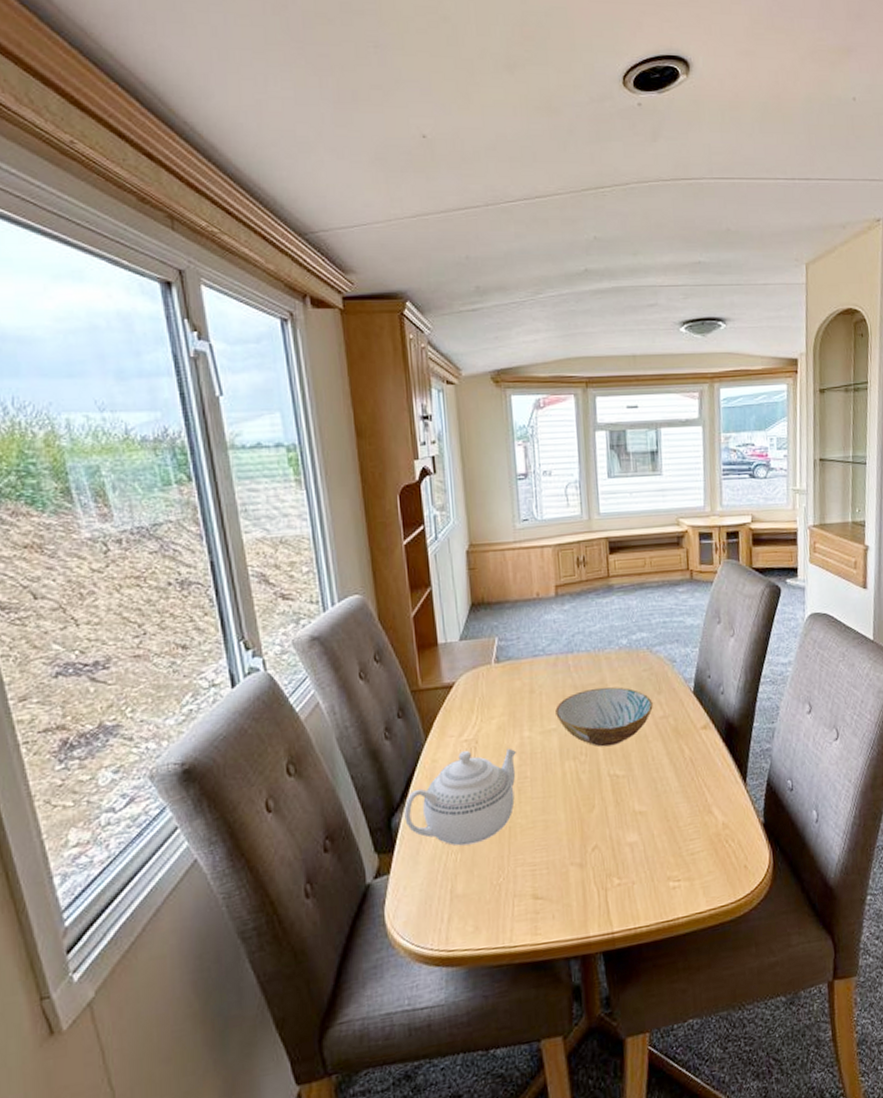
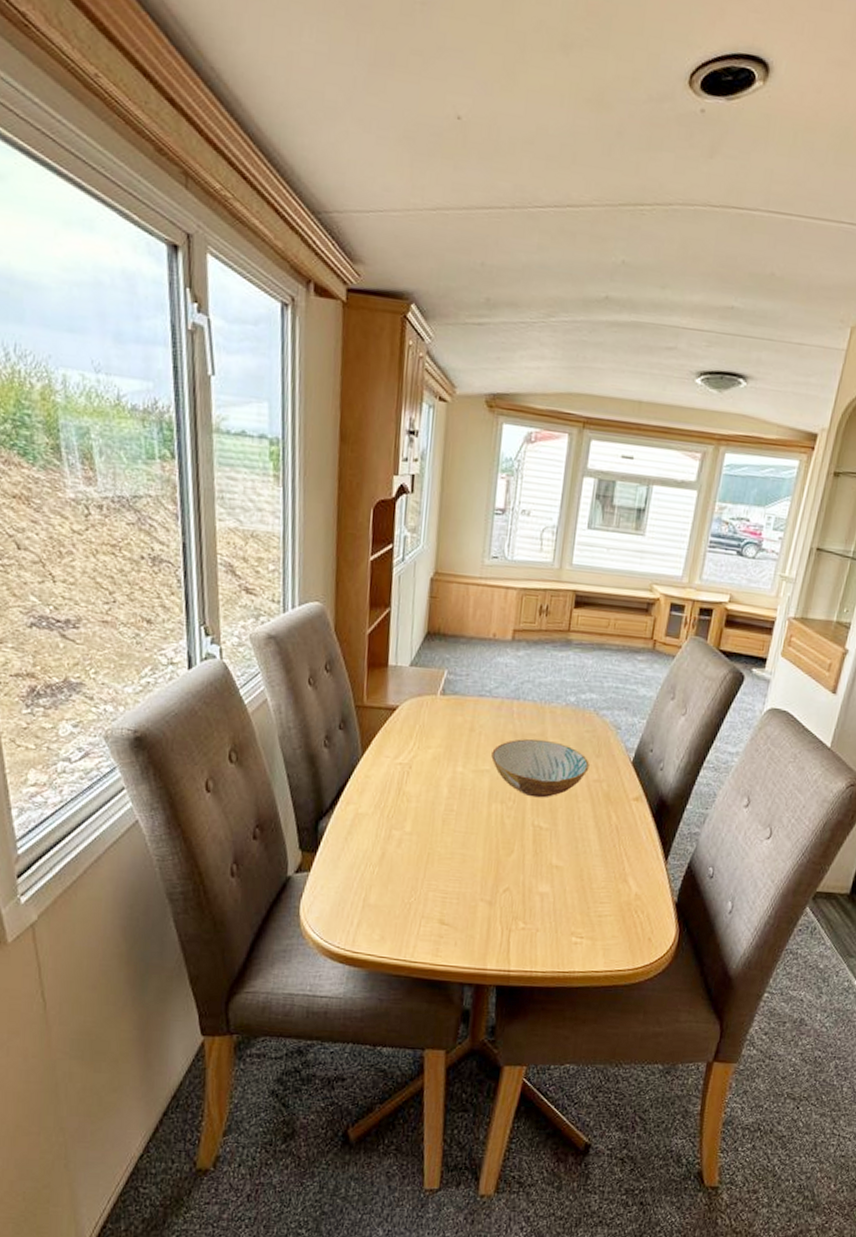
teapot: present [404,748,516,846] -> none [331,772,447,862]

